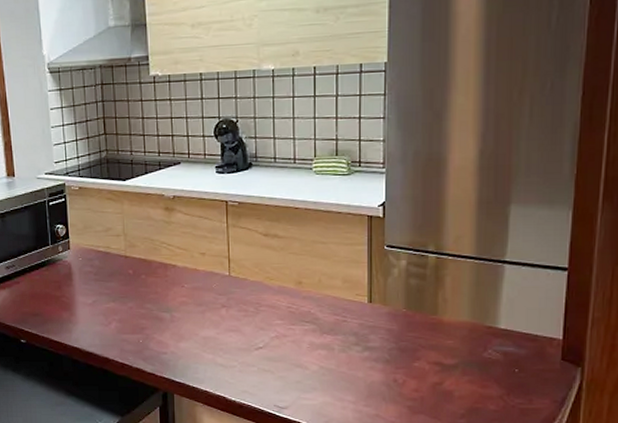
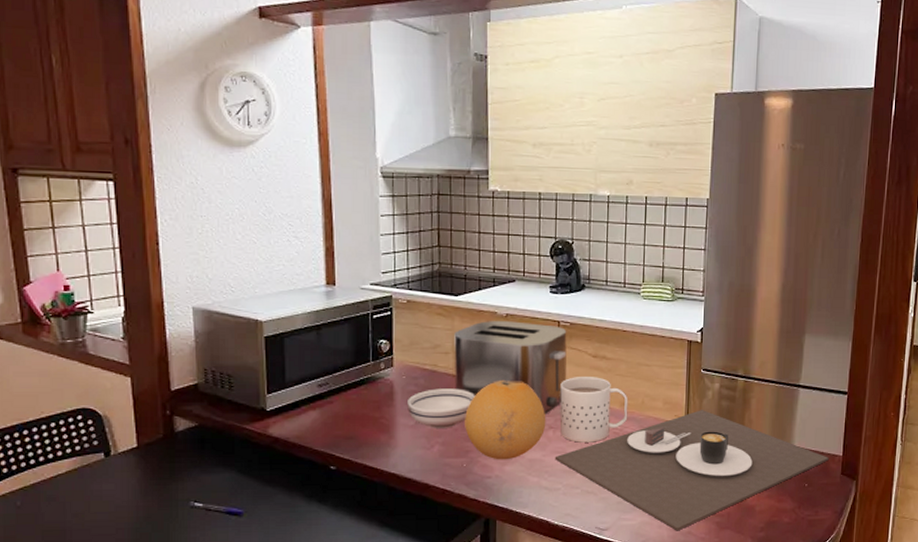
bowl: none [85,269,147,306] -> present [408,389,475,428]
toaster: none [124,203,238,293] -> present [454,321,567,414]
fruit: none [139,261,219,337] -> present [465,381,546,460]
place setting: none [229,288,545,413] -> present [554,410,829,531]
mug: none [231,256,304,321] -> present [559,377,629,443]

